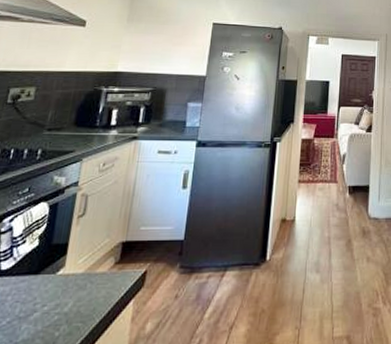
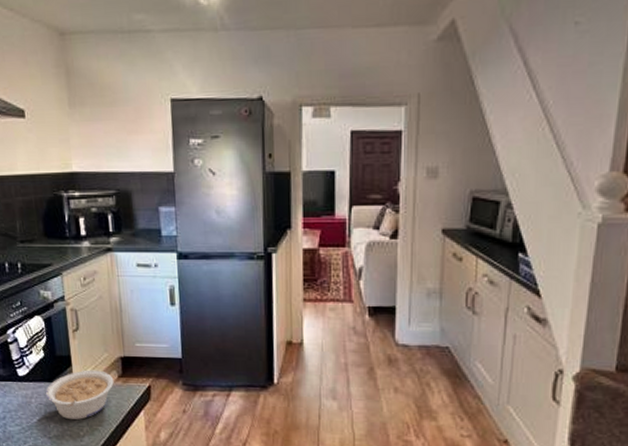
legume: none [26,257,110,319] -> present [45,369,114,420]

